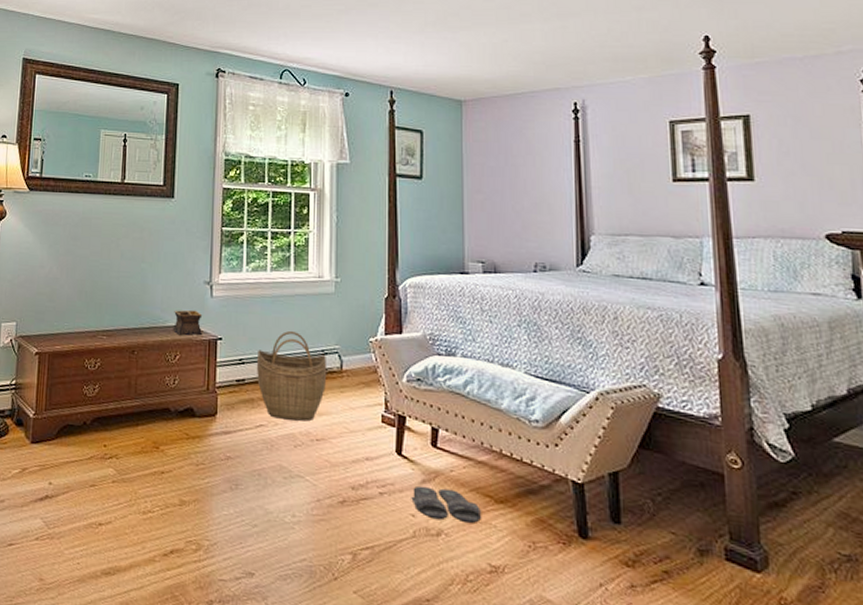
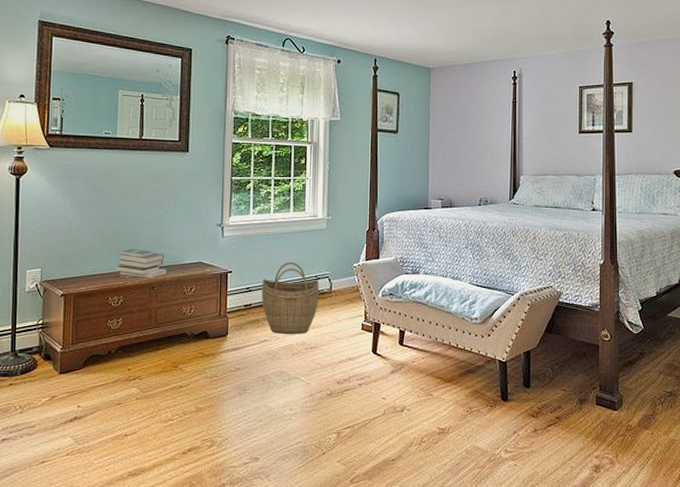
books: none [93,305,149,342] -> present [116,248,167,279]
decorative box: present [173,309,203,336] -> none [189,249,215,272]
slippers: present [411,485,481,523] -> none [383,375,434,400]

